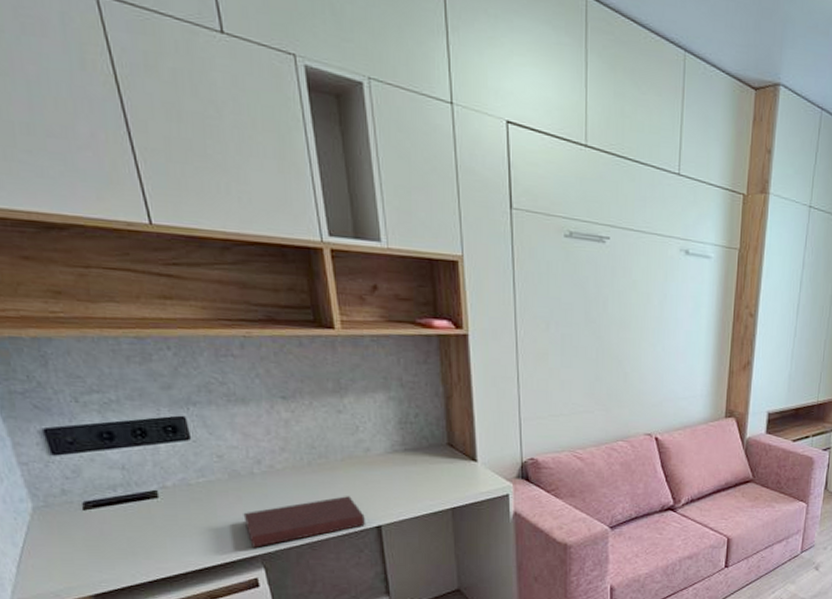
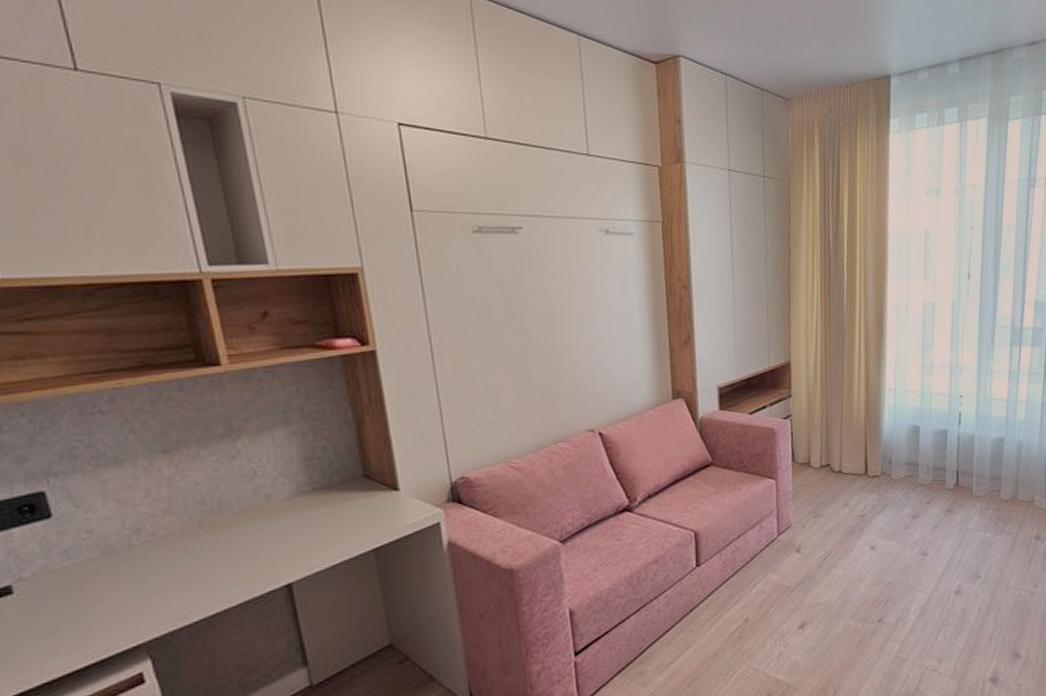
notebook: present [243,496,366,548] -> none [121,554,274,636]

